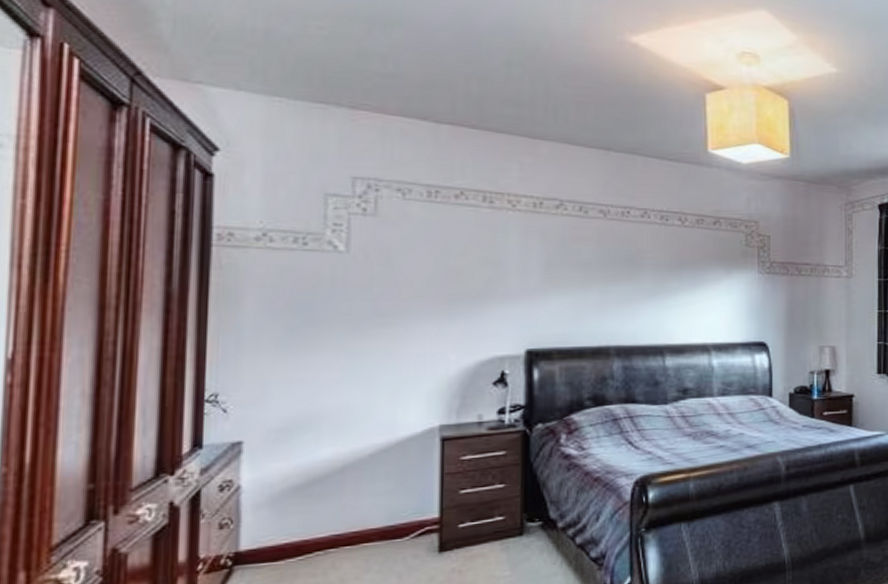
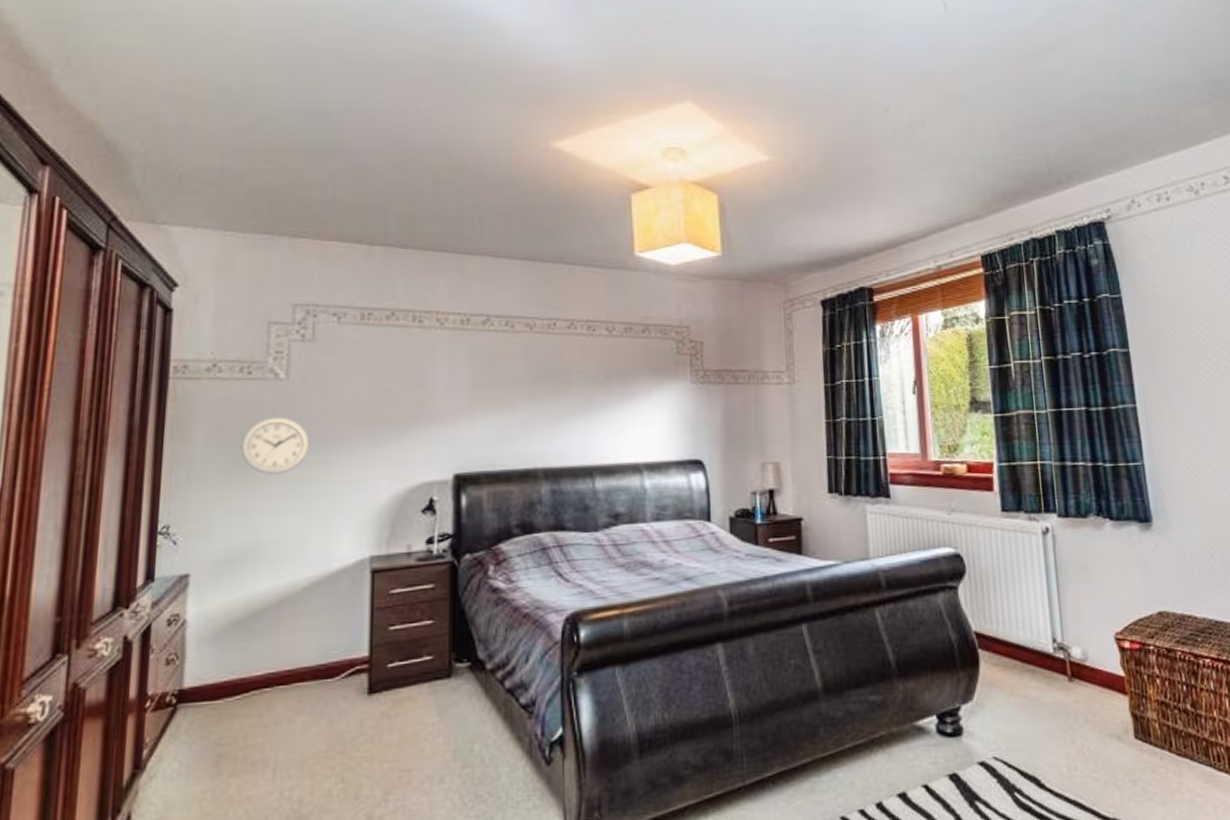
wall clock: none [297,289,374,346] -> present [240,417,310,475]

